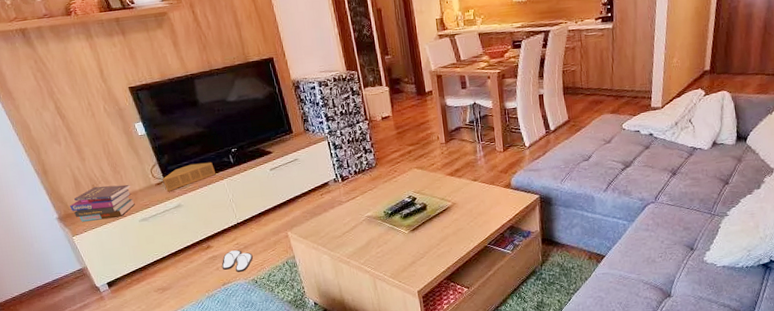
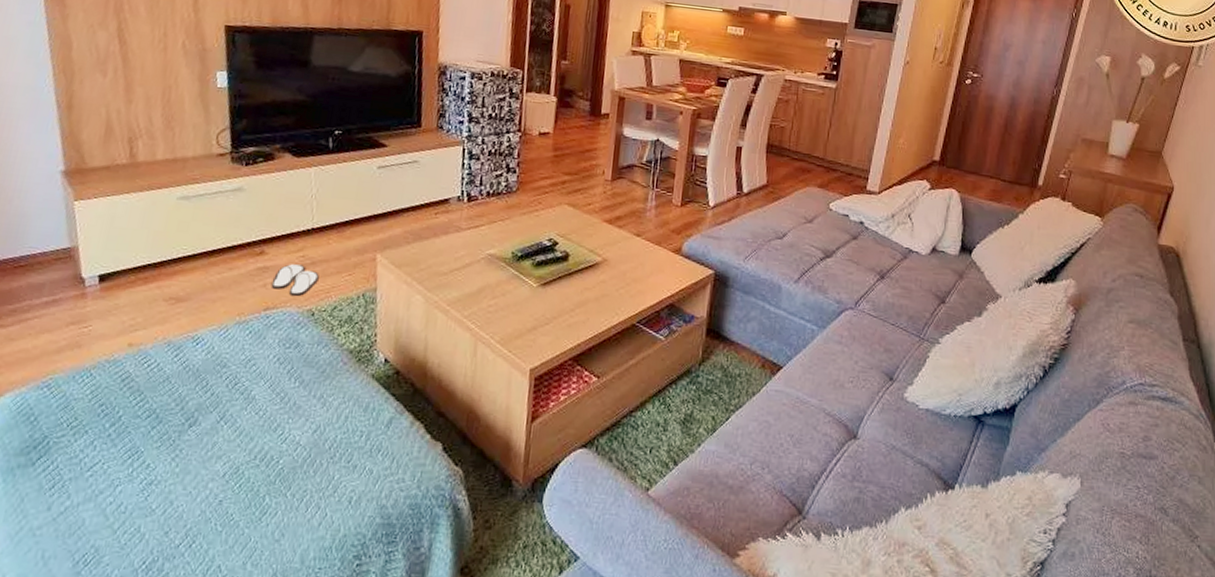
books: present [70,184,135,222] -> none [86,140,182,188]
speaker: present [163,162,216,192] -> none [228,138,305,168]

